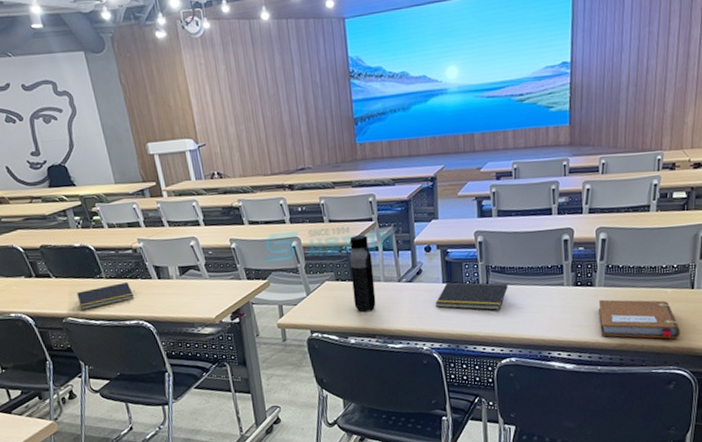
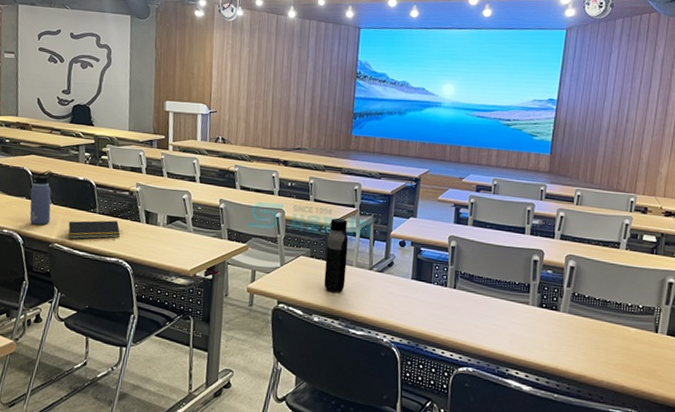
water bottle: none [26,243,57,303] -> present [30,170,53,225]
notepad: present [435,282,508,310] -> none [402,280,474,316]
notebook: present [598,299,680,339] -> none [560,326,641,380]

